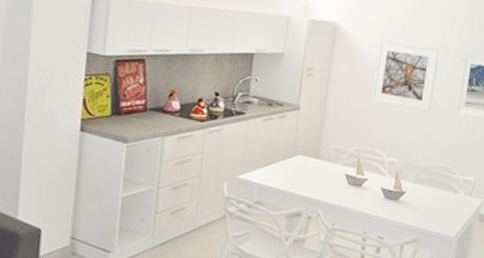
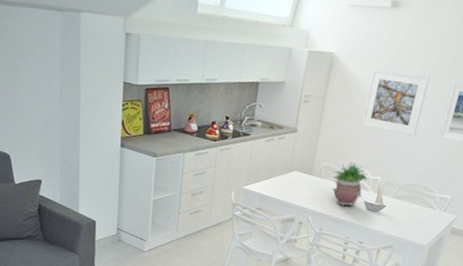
potted plant: none [344,142,384,195] -> present [333,162,369,206]

